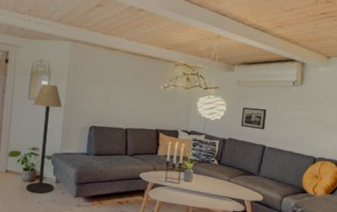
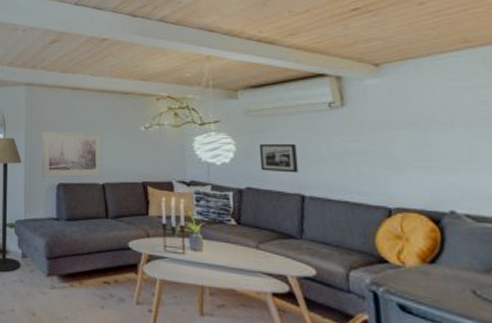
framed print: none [78,82,130,123] -> present [42,131,102,178]

